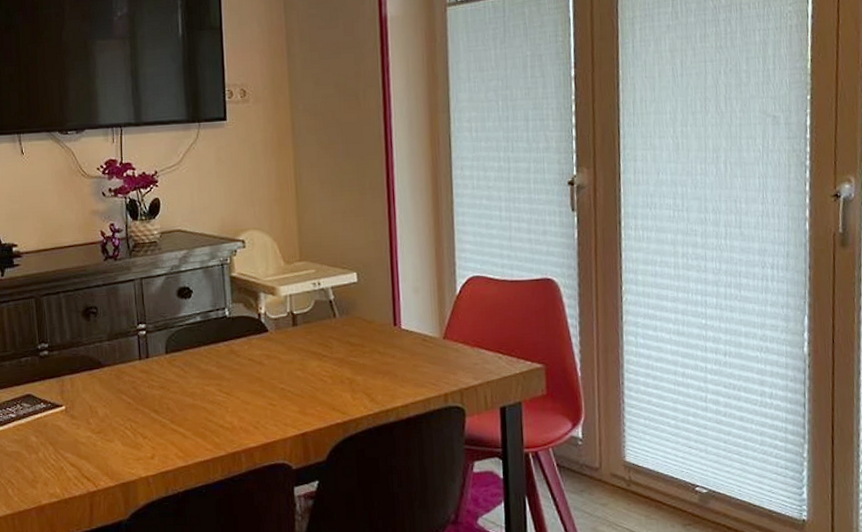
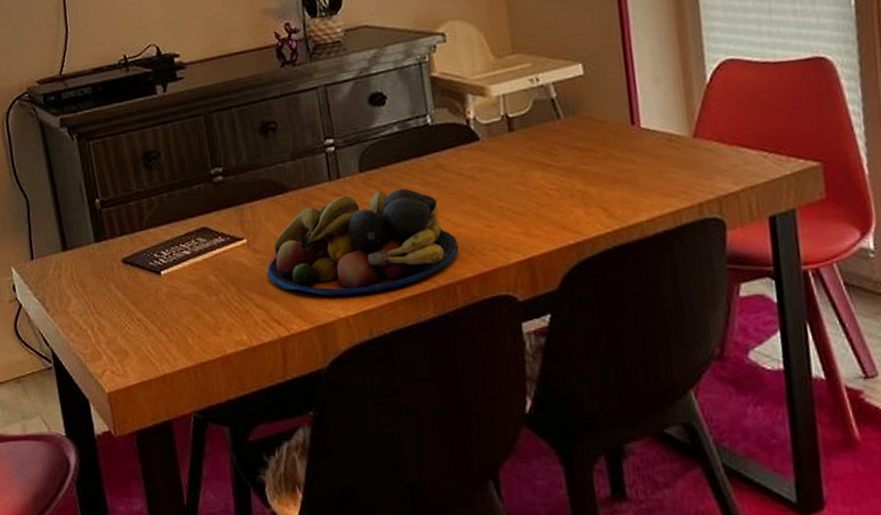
fruit bowl: none [81,369,245,458] -> present [267,188,459,296]

